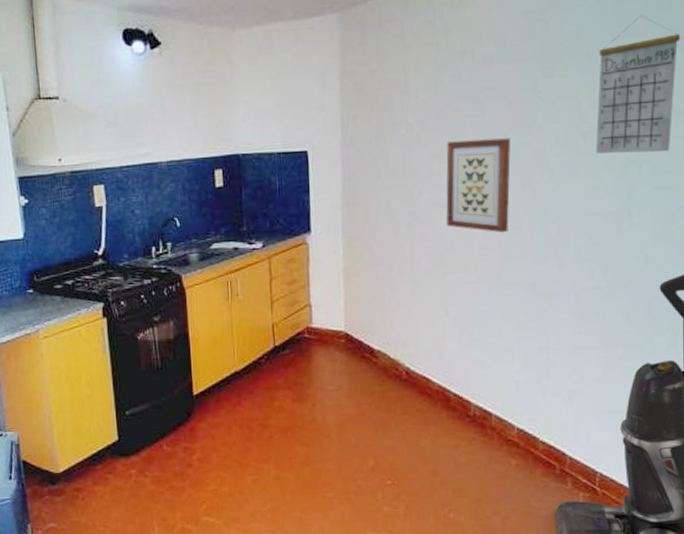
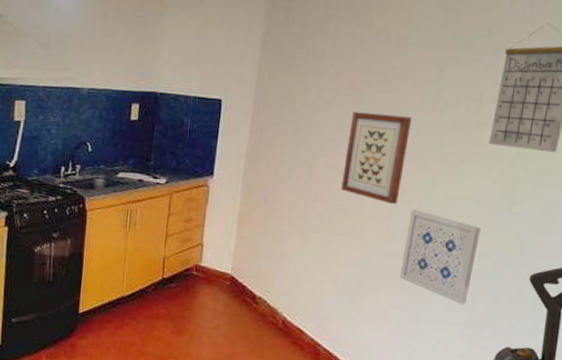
wall art: none [521,234,601,326] -> present [399,209,481,305]

